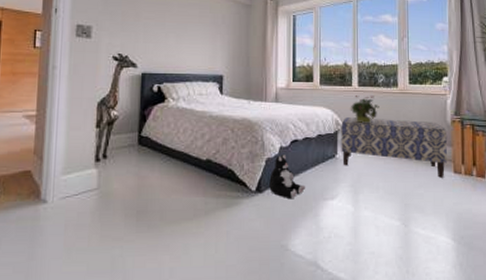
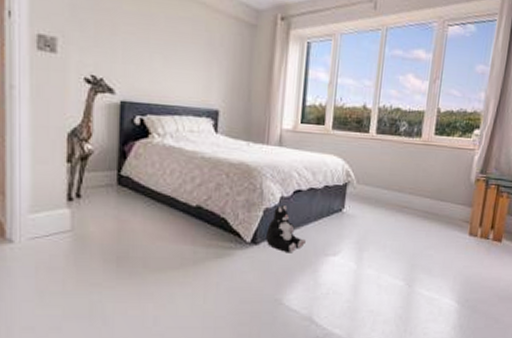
bench: present [341,118,448,178] -> none [349,168,469,240]
potted plant: present [350,96,379,123] -> none [363,144,398,176]

